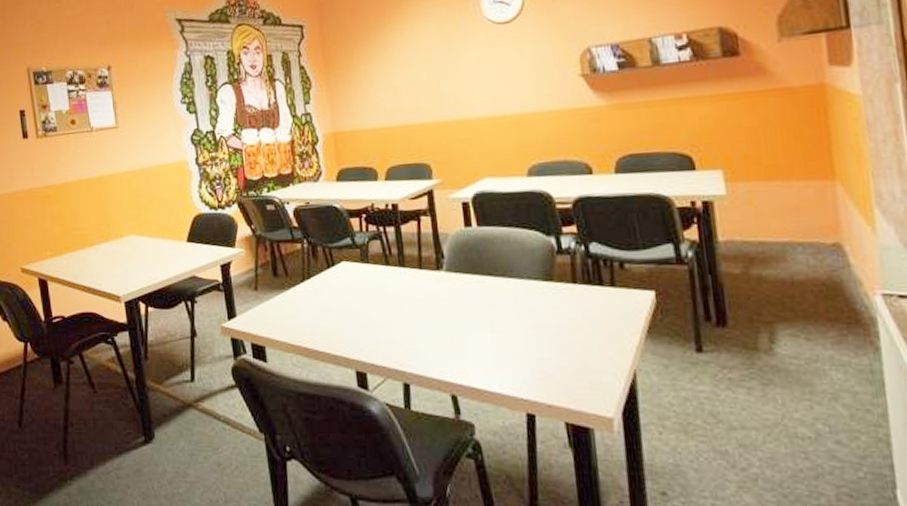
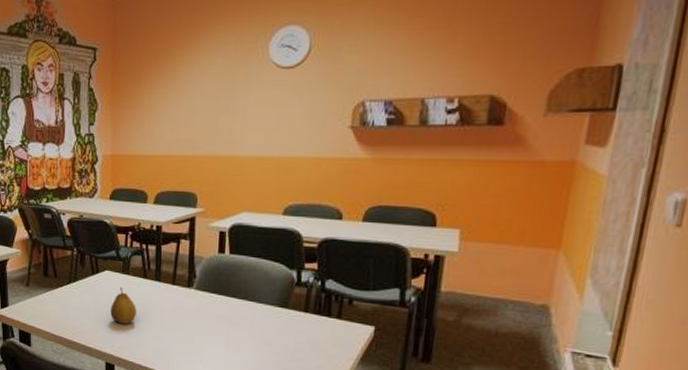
fruit: none [353,279,384,323] -> present [110,287,136,325]

